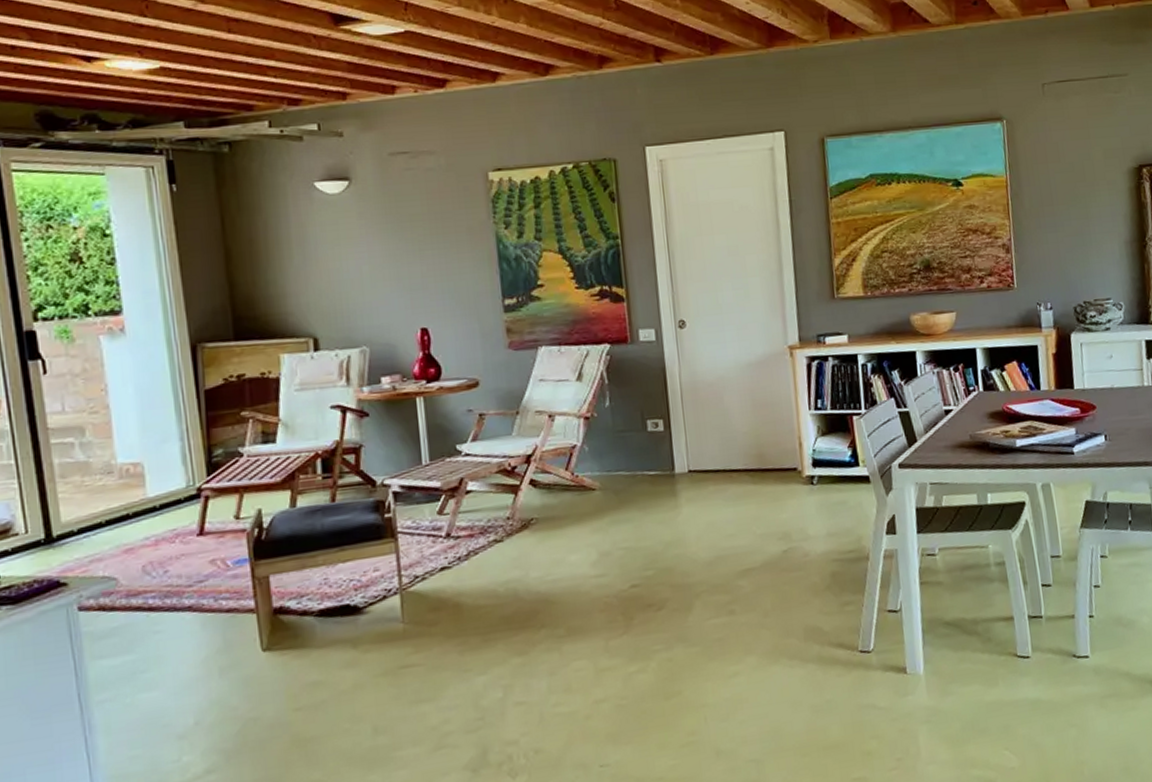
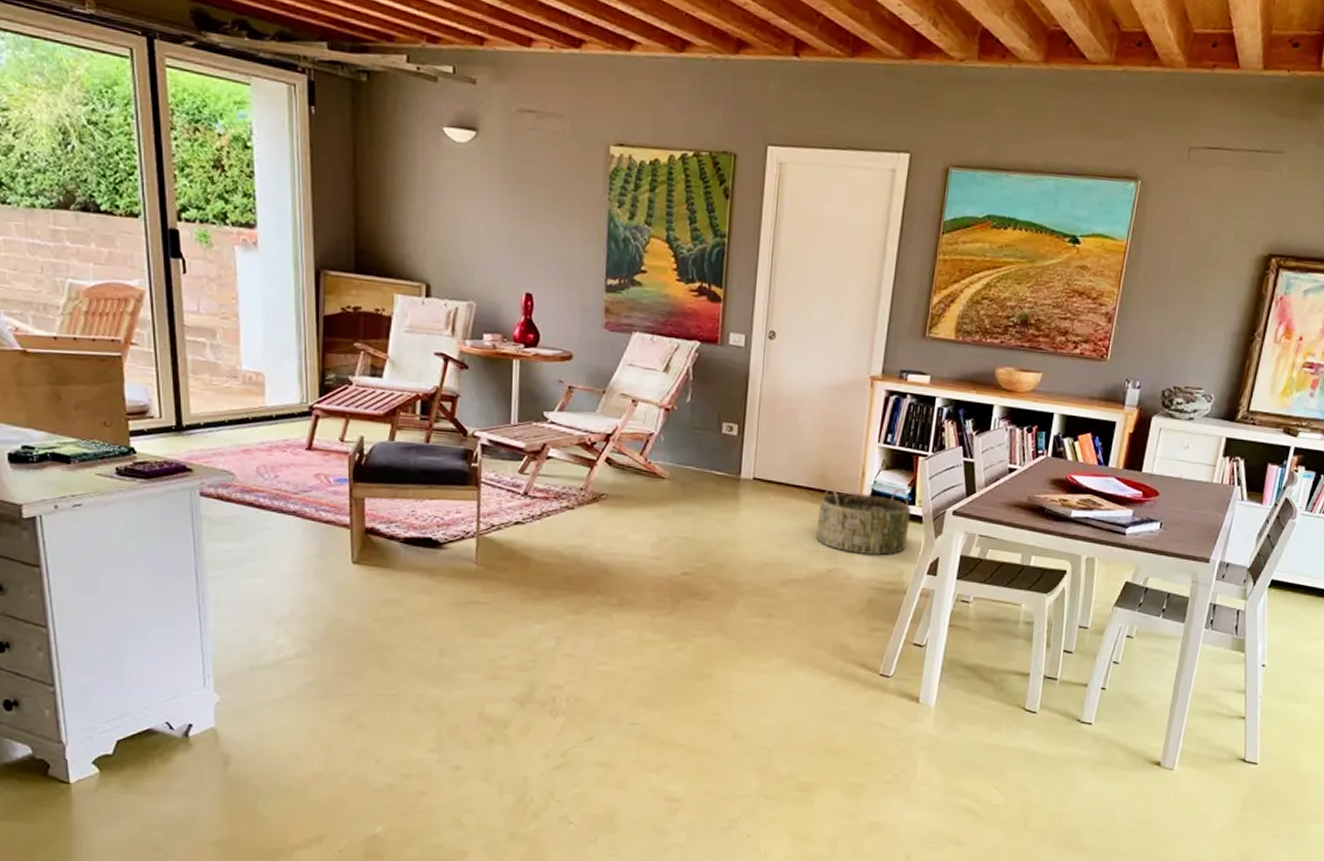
basket: none [761,452,859,528] -> present [816,488,911,555]

